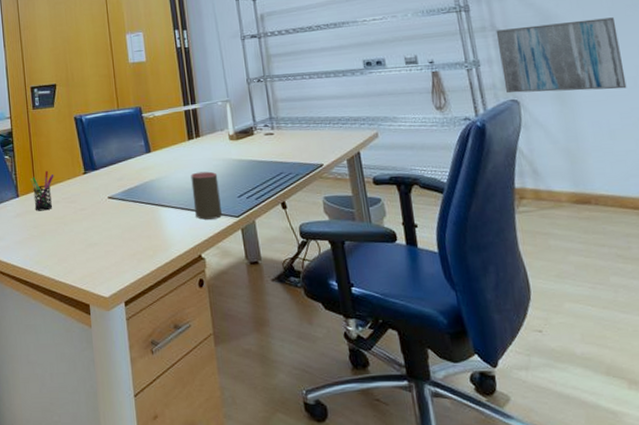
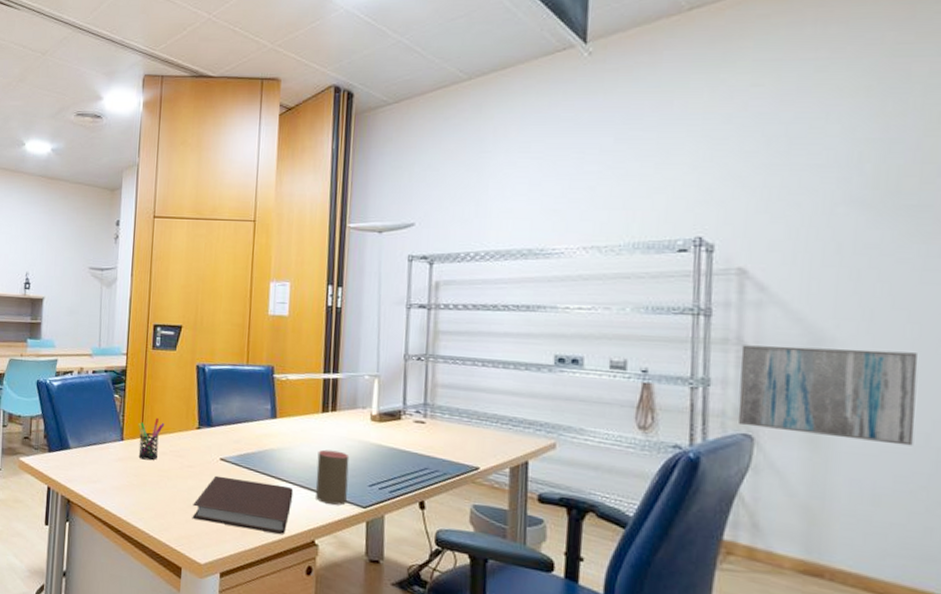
notebook: none [90,210,177,257] -> present [192,475,294,534]

